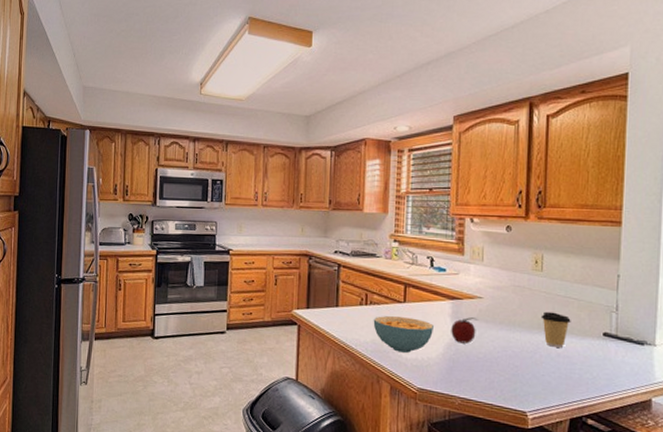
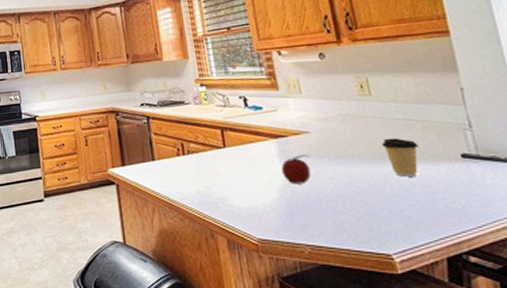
cereal bowl: present [373,316,434,353] -> none [194,163,263,201]

